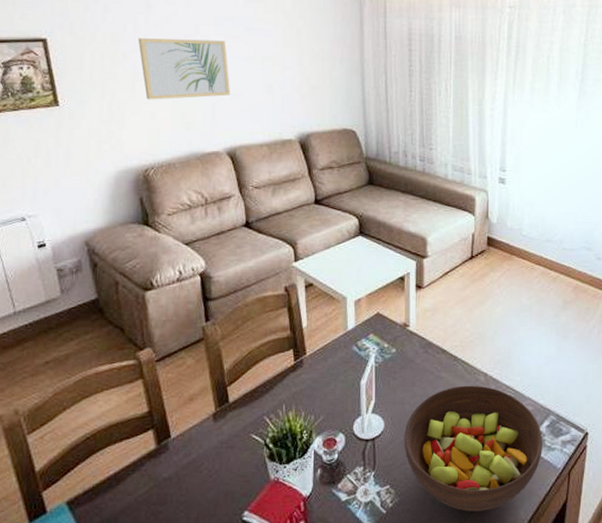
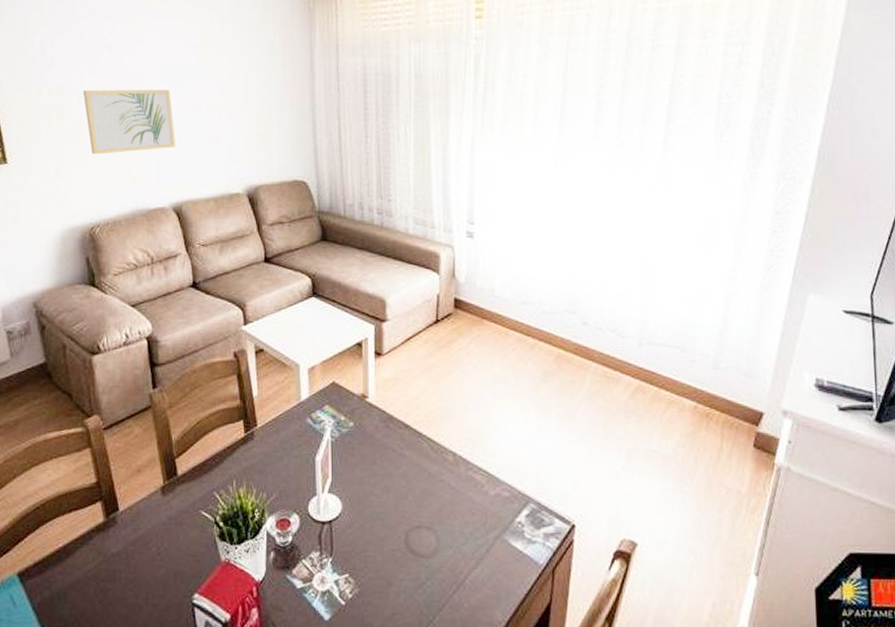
fruit bowl: present [404,385,543,512] -> none [364,465,522,609]

